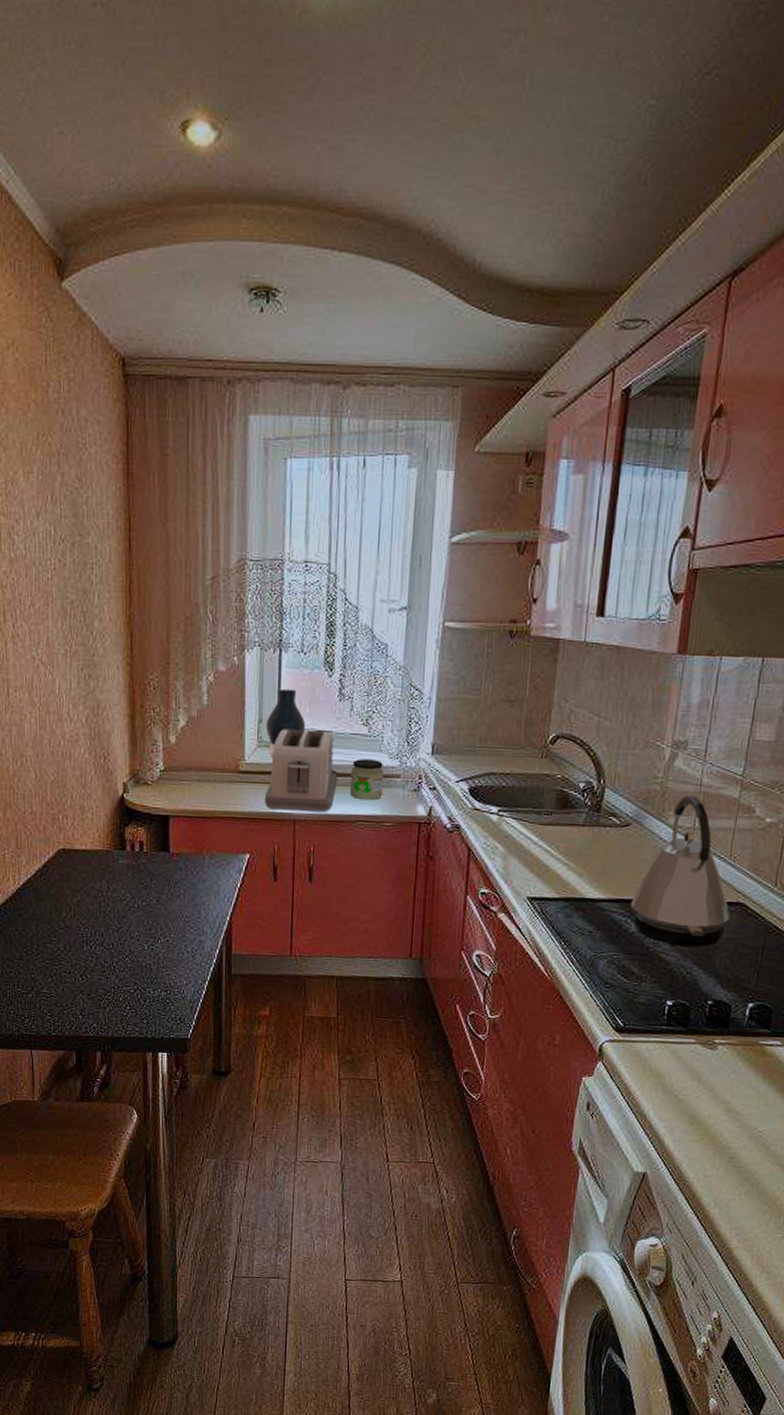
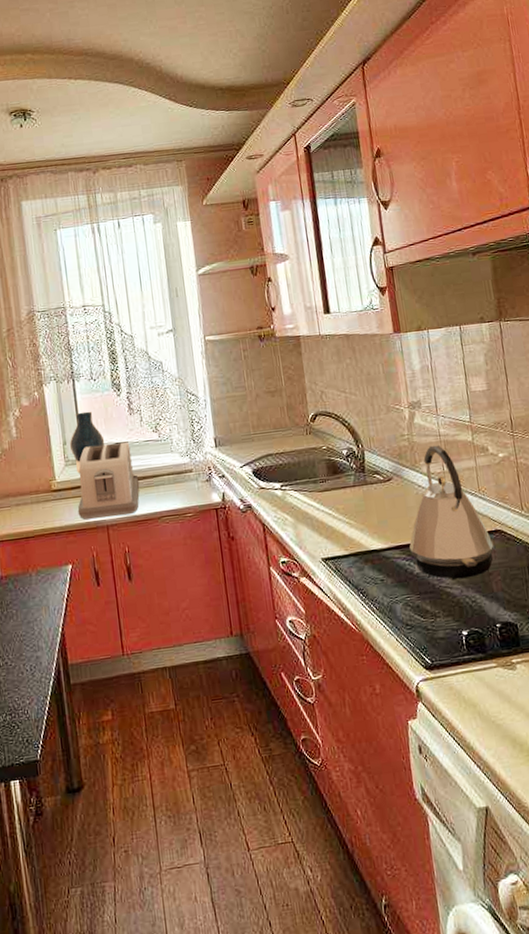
jar: present [349,759,384,801] -> none [149,459,181,497]

